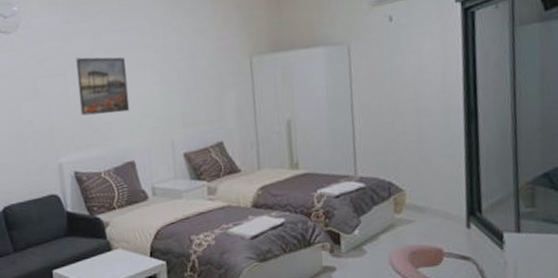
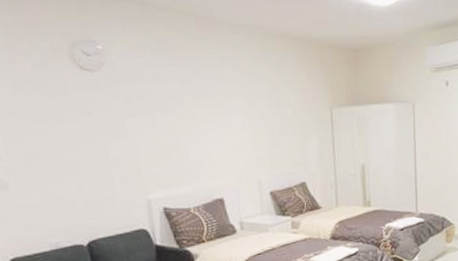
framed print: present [76,57,130,116] -> none [164,100,219,155]

